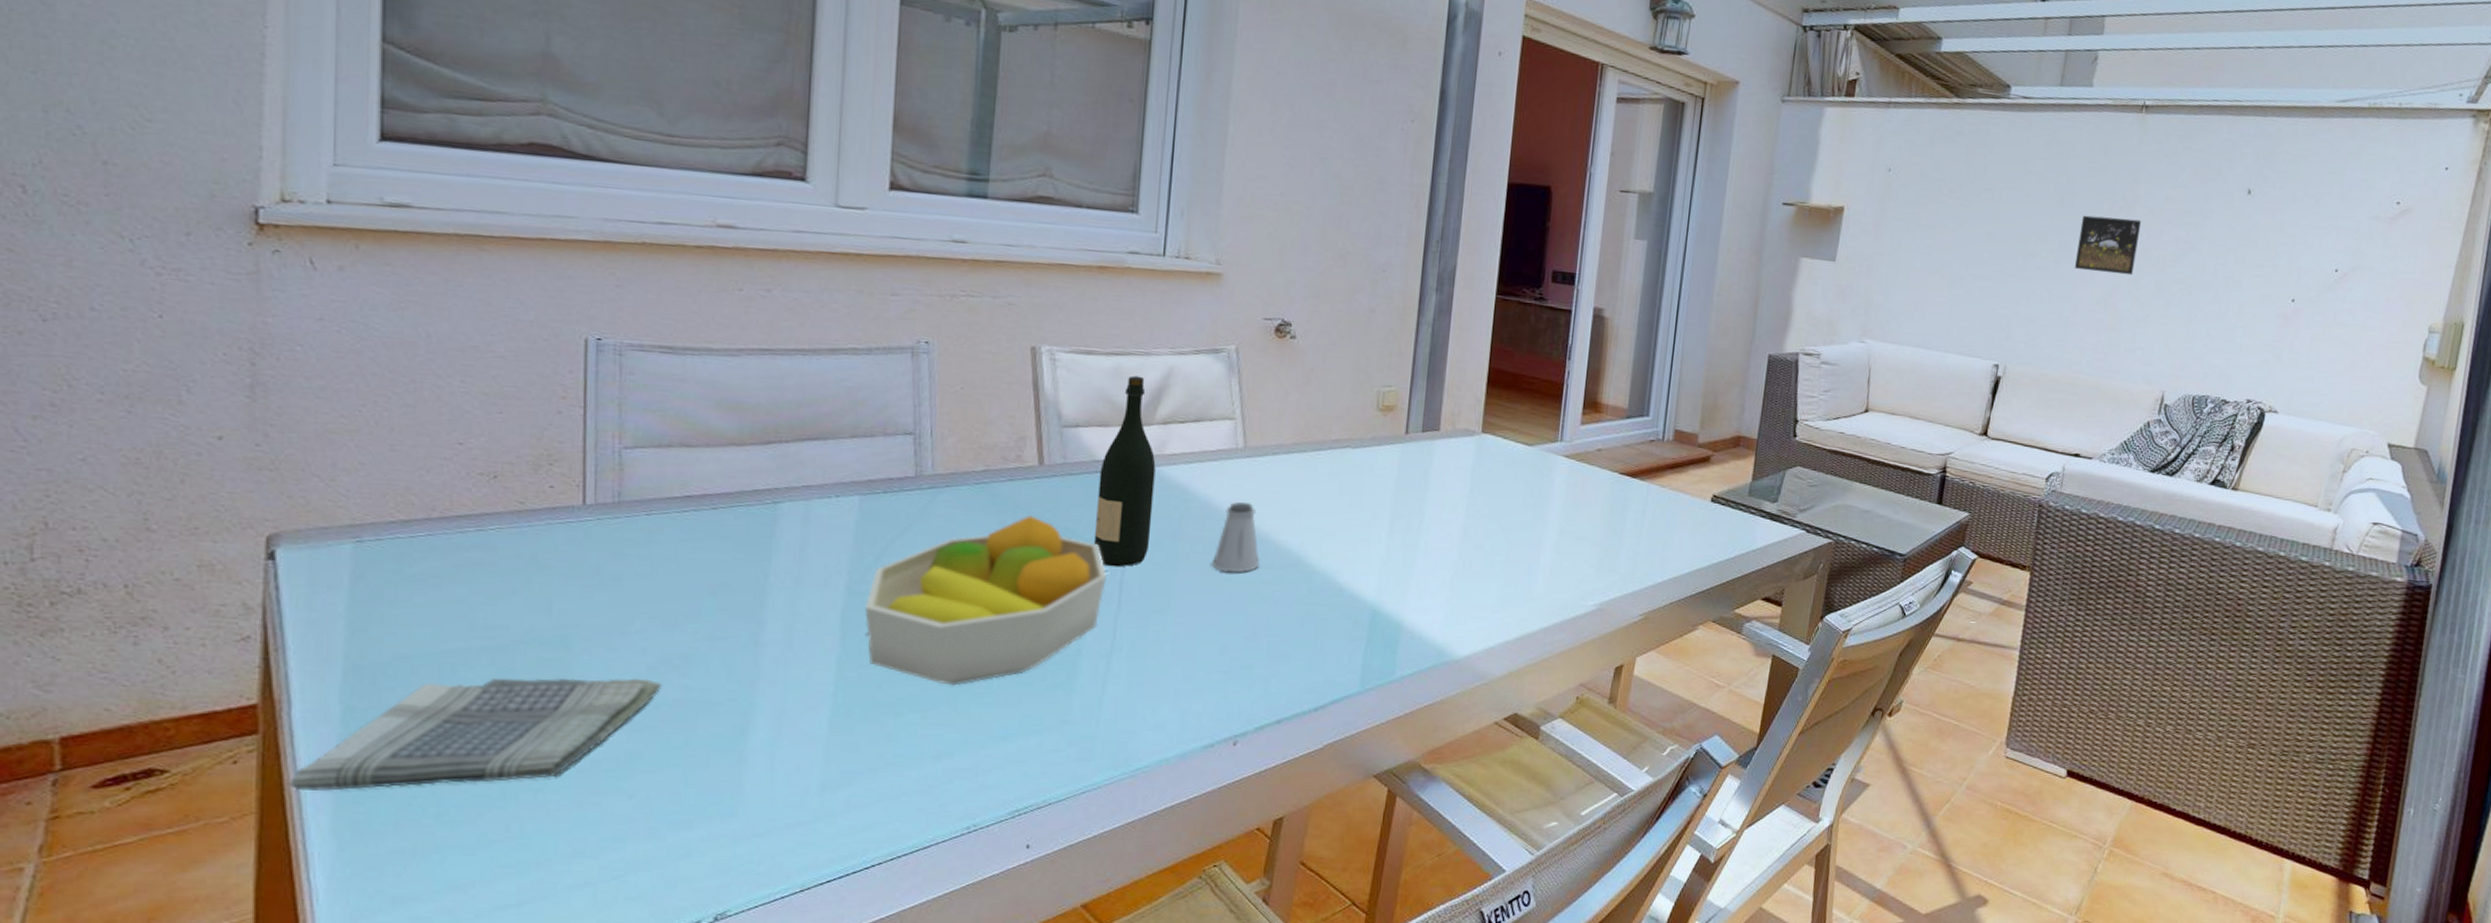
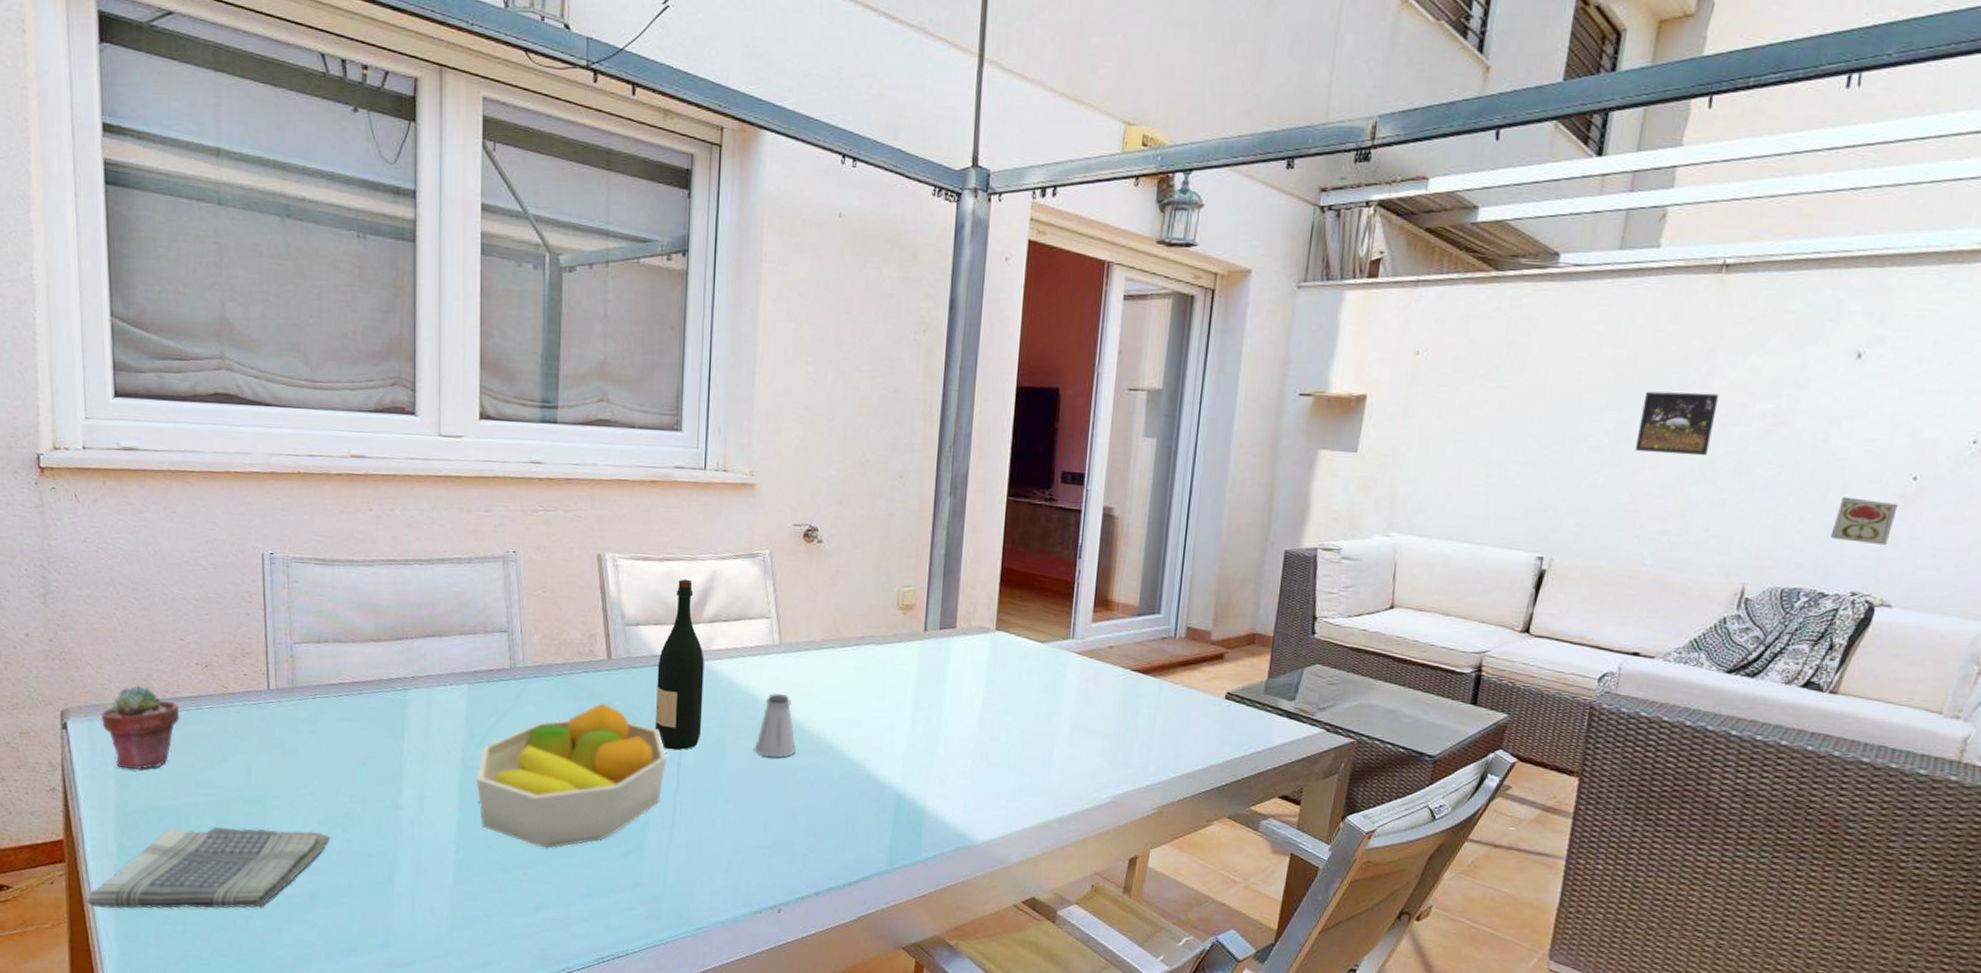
potted succulent: none [329,500,451,610] -> present [100,684,180,770]
decorative tile: none [2230,315,2281,359] -> present [1830,497,1898,546]

